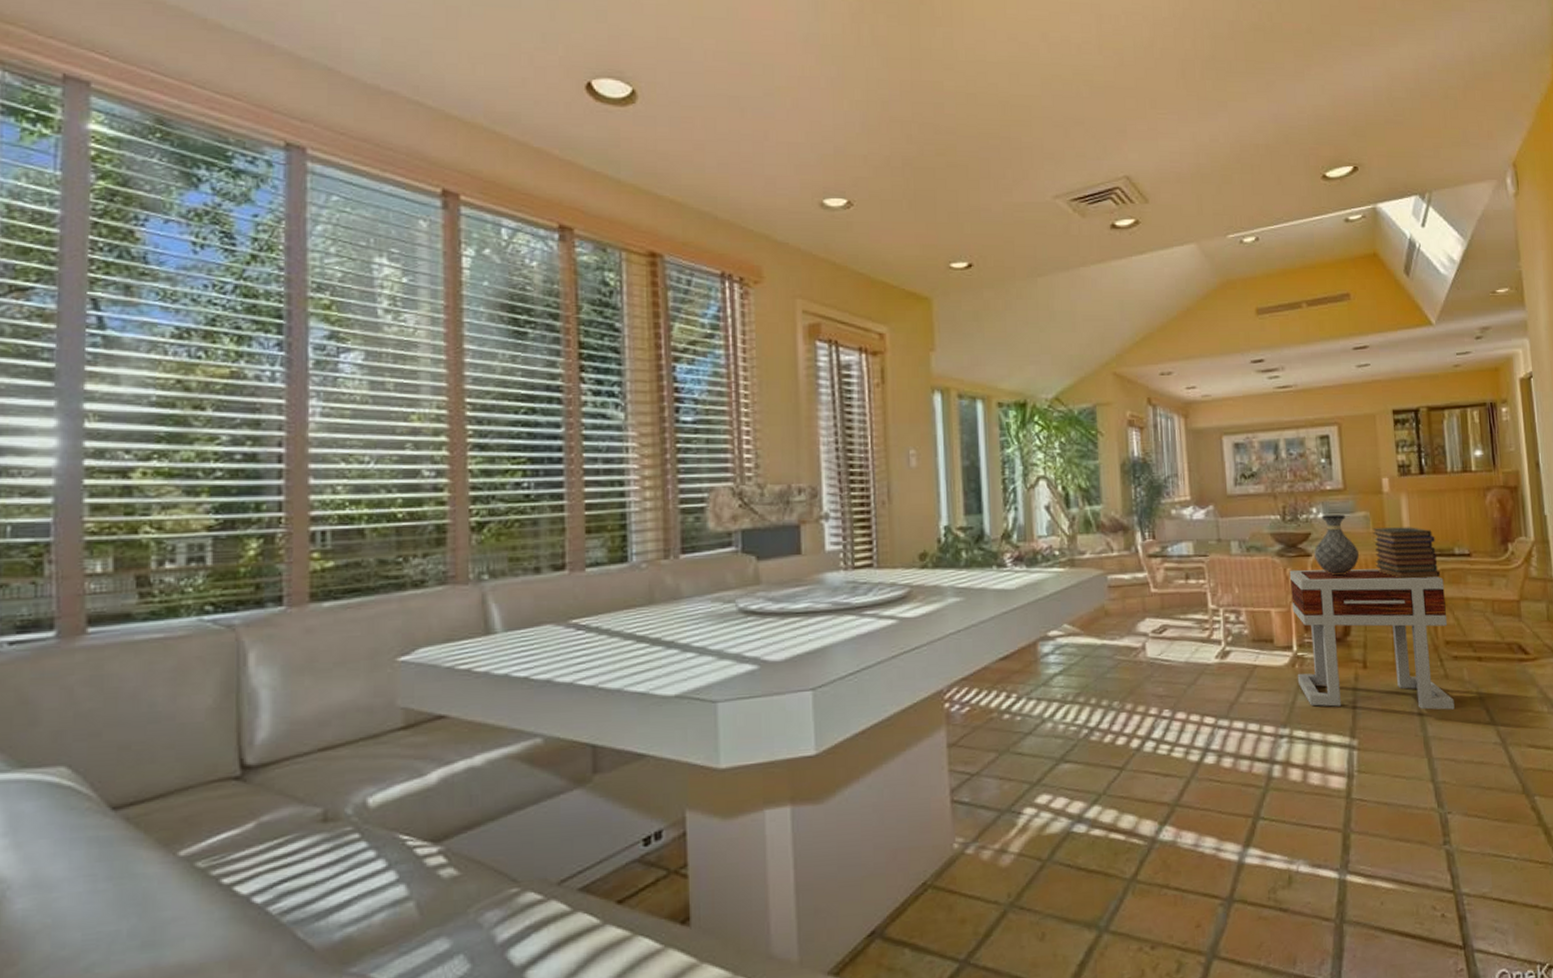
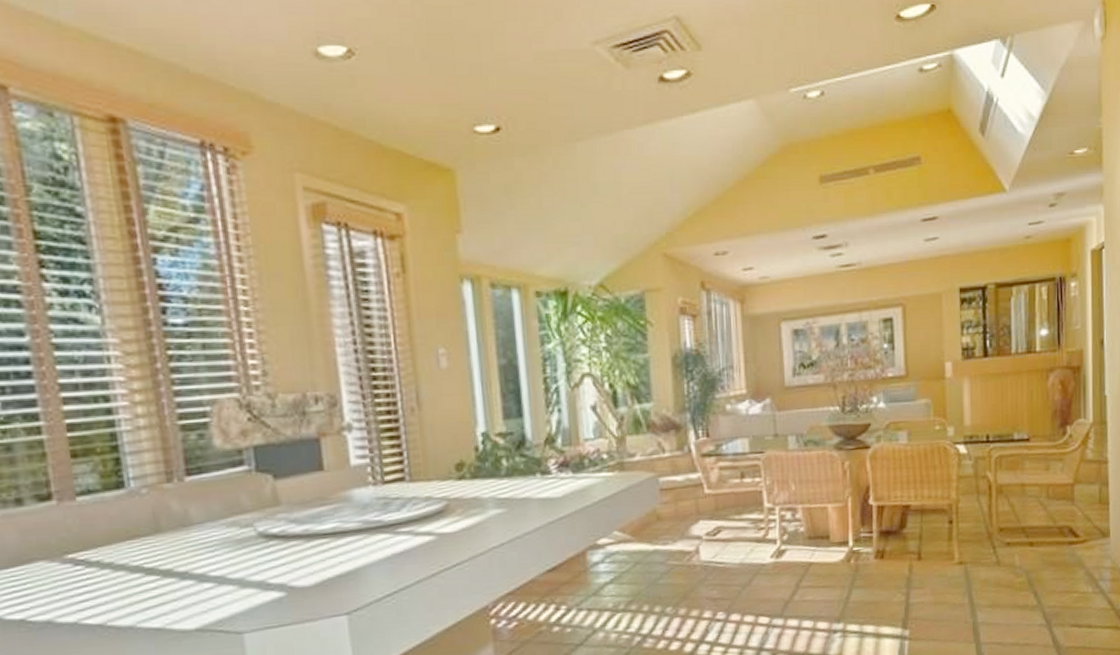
side table: present [1289,568,1455,710] -> none [847,458,1004,600]
vase: present [1314,514,1359,576] -> none [873,403,918,468]
book stack: present [1372,527,1441,578] -> none [933,413,999,467]

